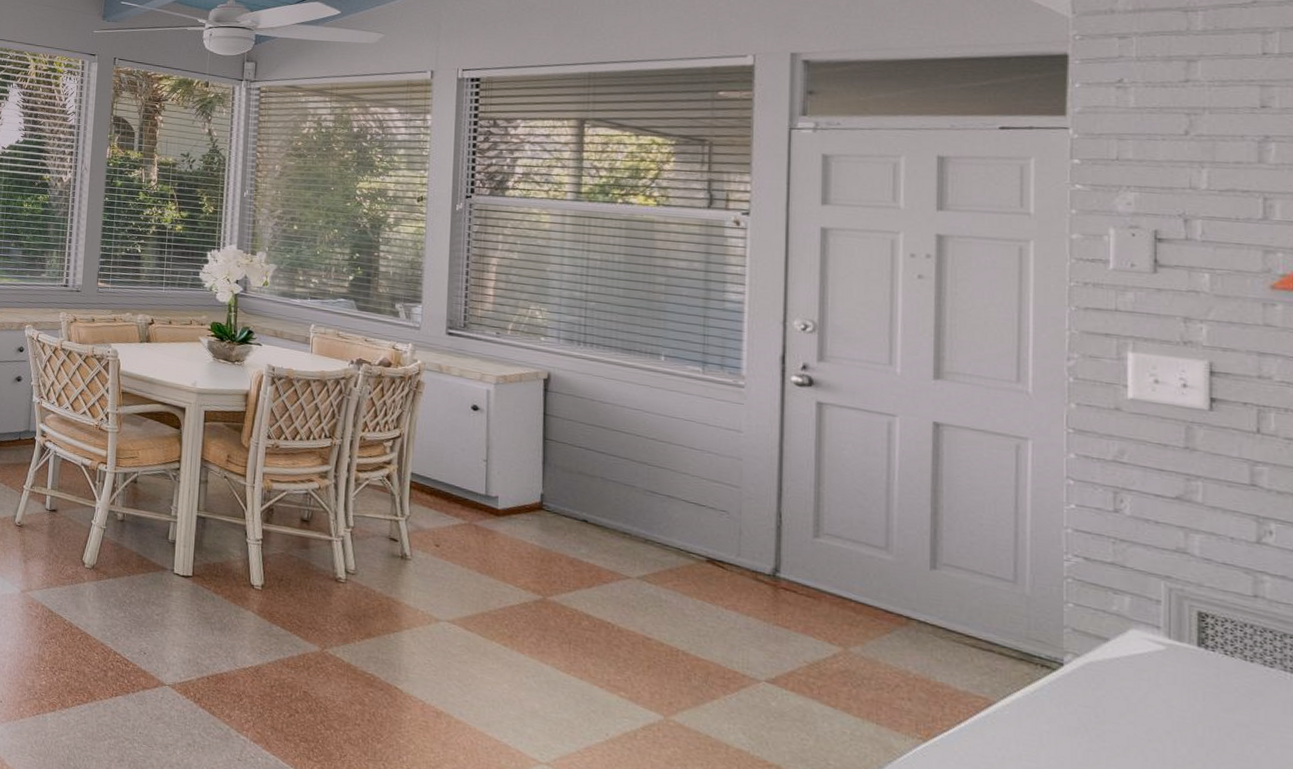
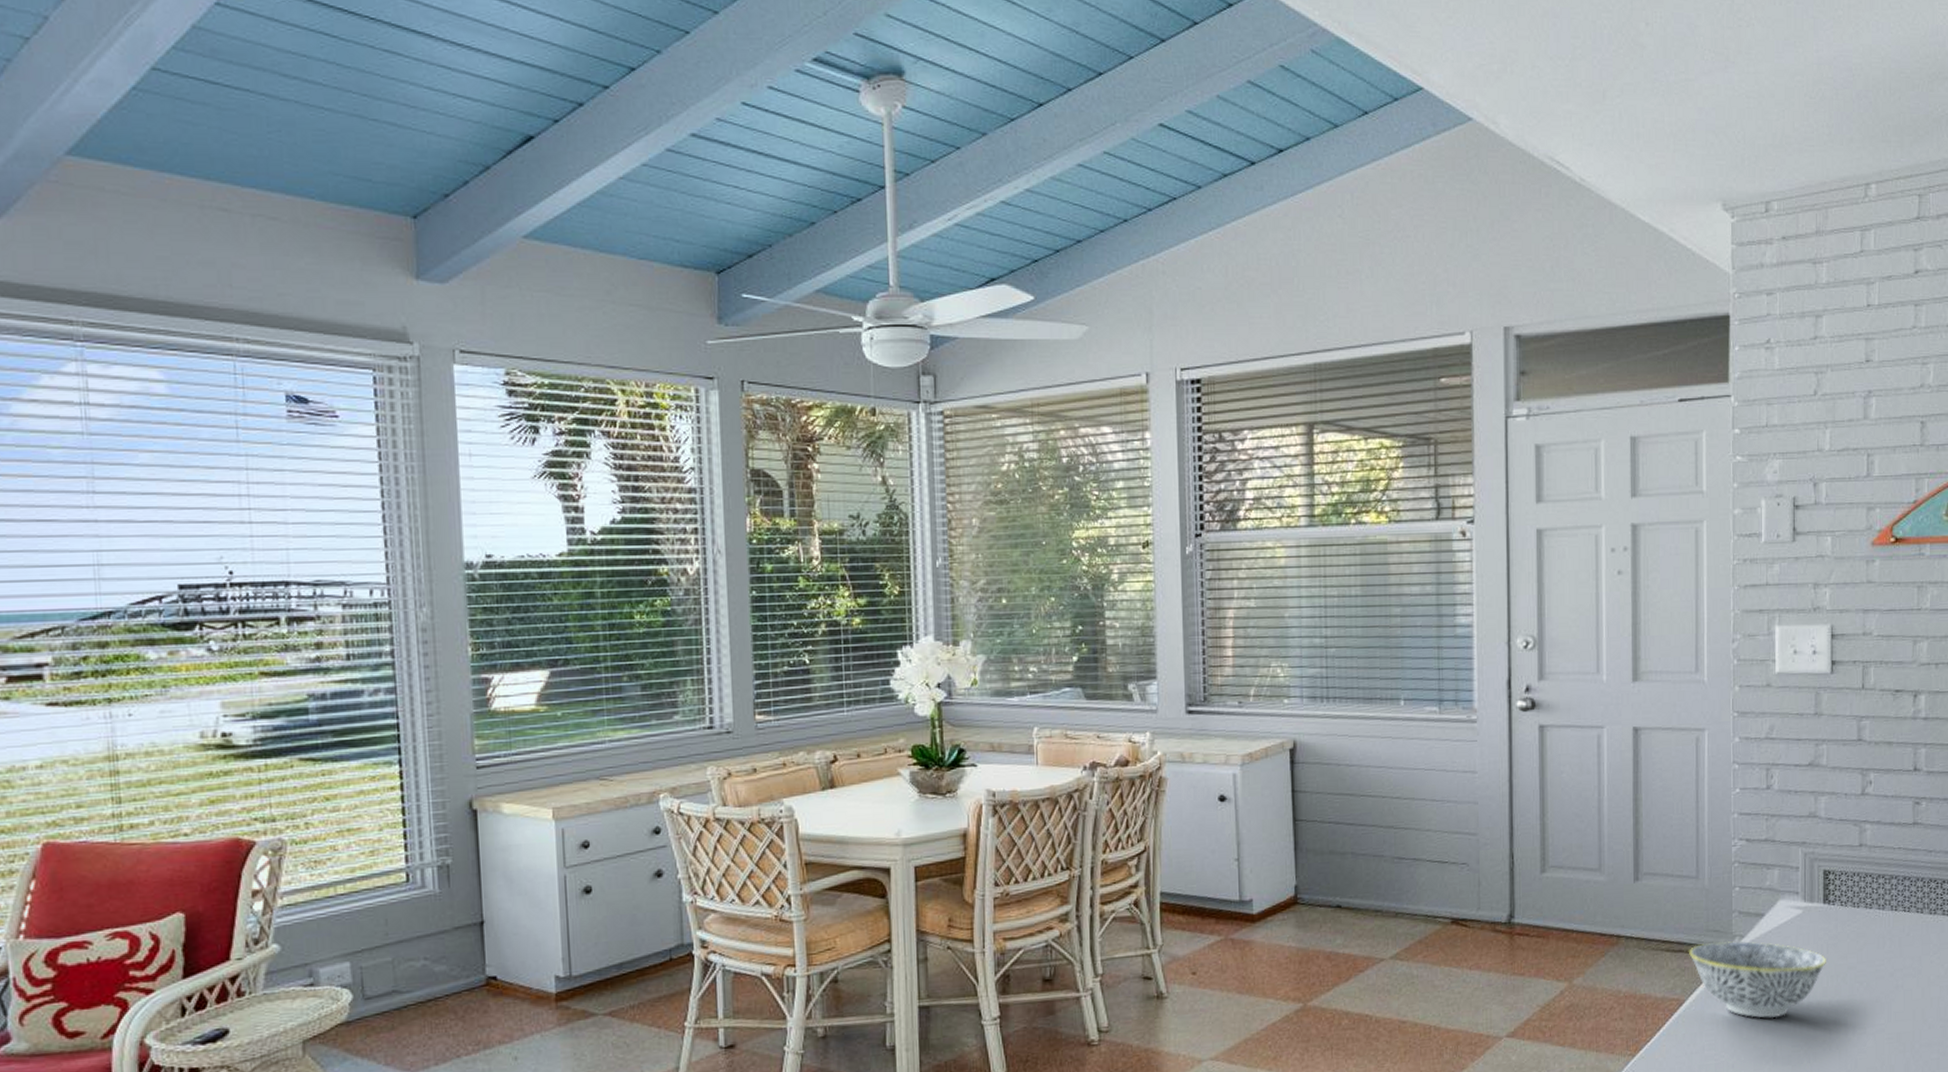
bowl: none [1000,649,1202,753] -> present [1688,940,1826,1019]

